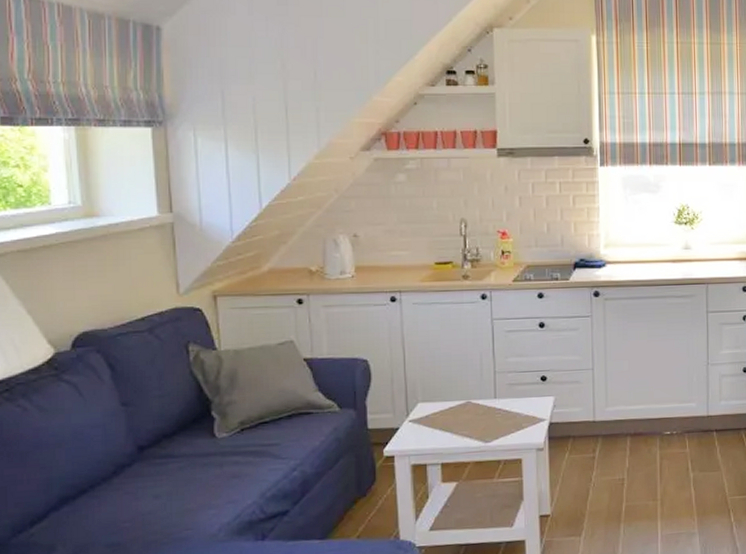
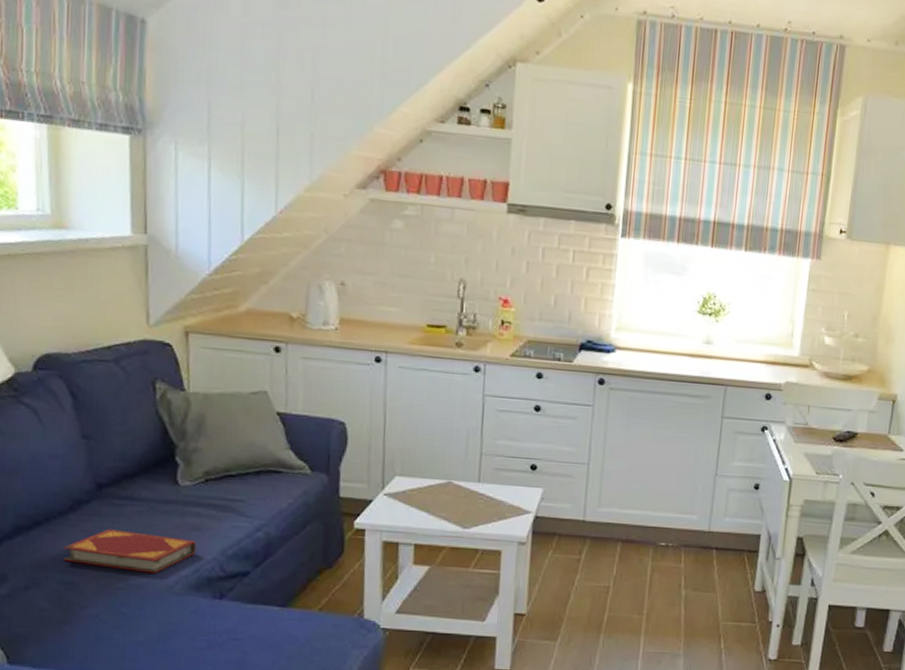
hardback book: none [109,487,237,525] -> present [63,529,197,573]

